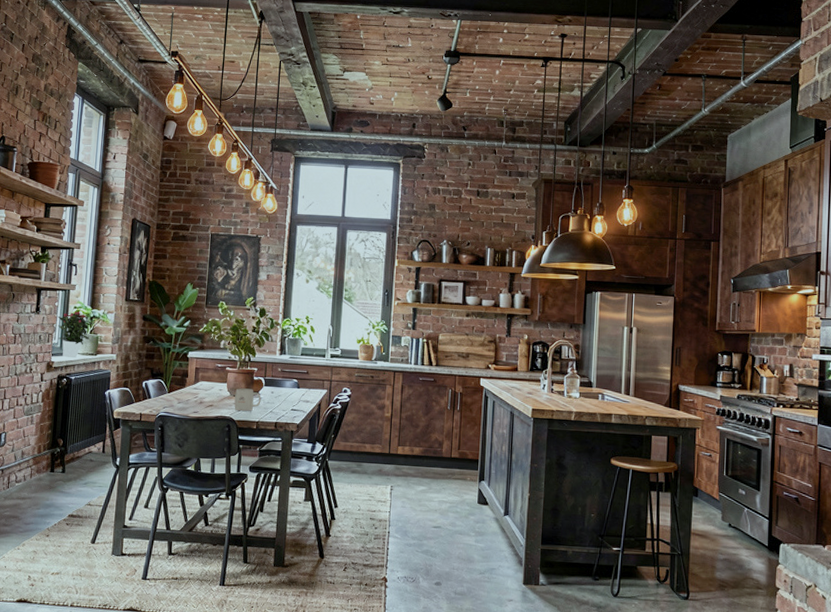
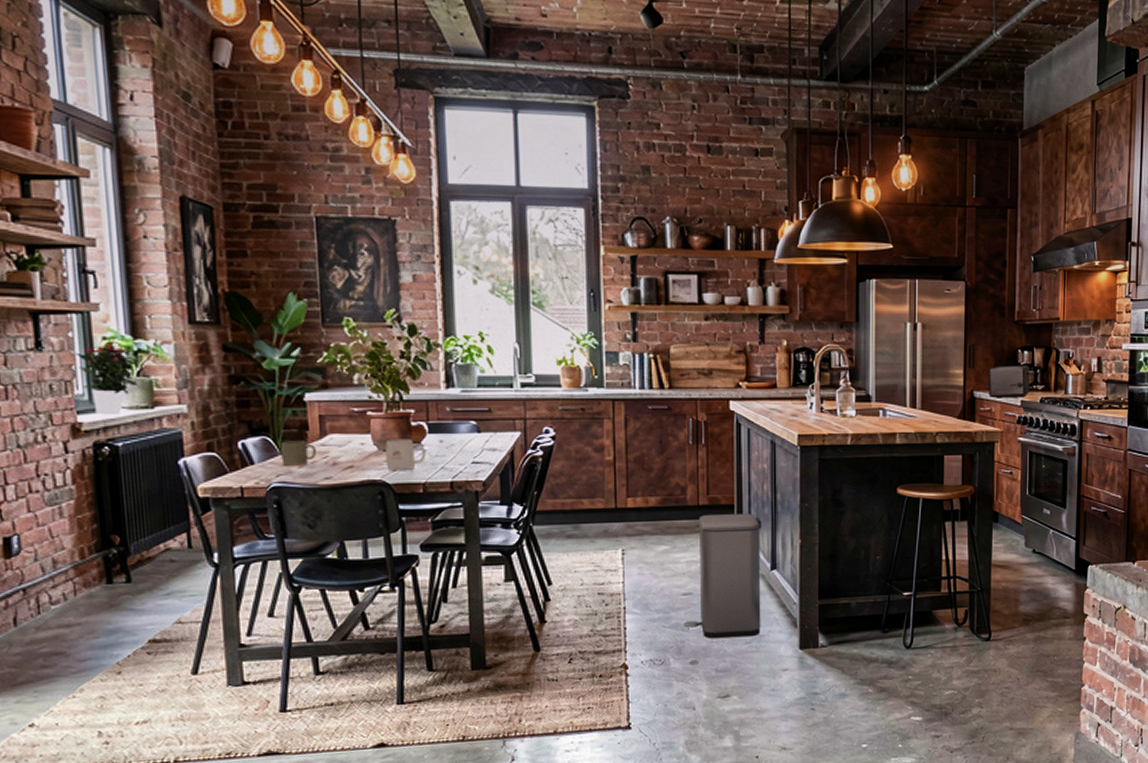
mug: none [168,383,191,403] -> present [280,440,317,468]
pedal bin: none [432,465,499,569] -> present [684,514,762,639]
toaster: none [691,366,729,393] -> present [988,365,1031,398]

